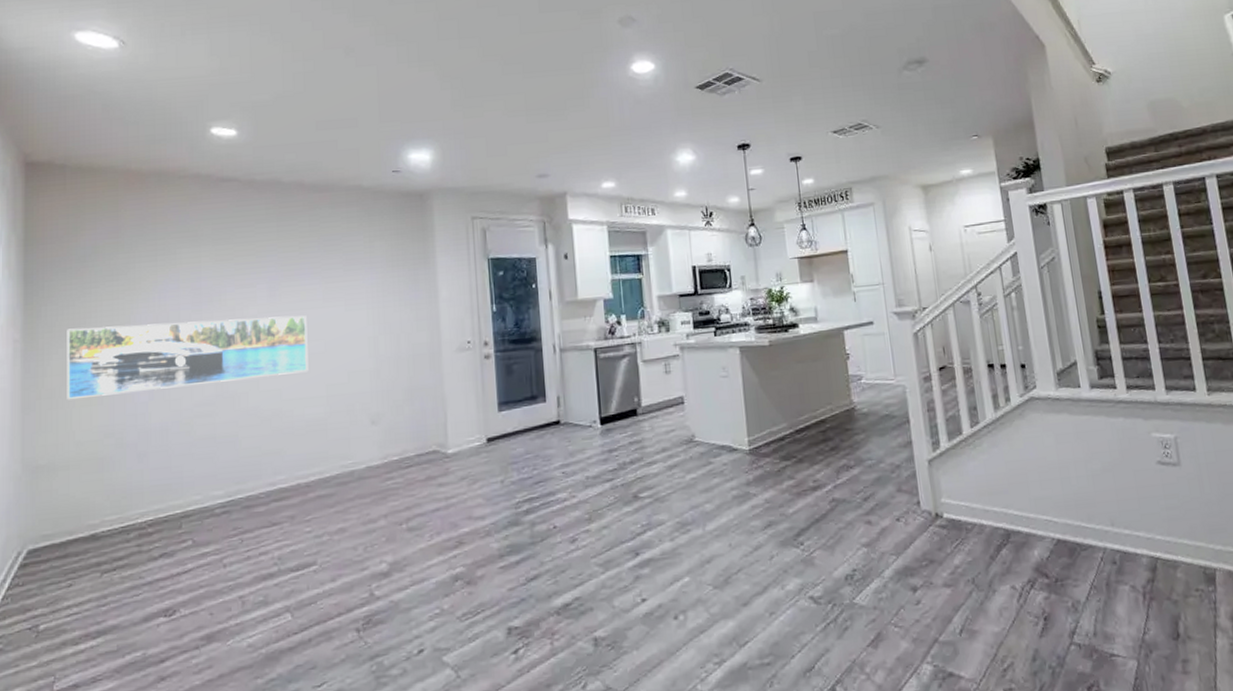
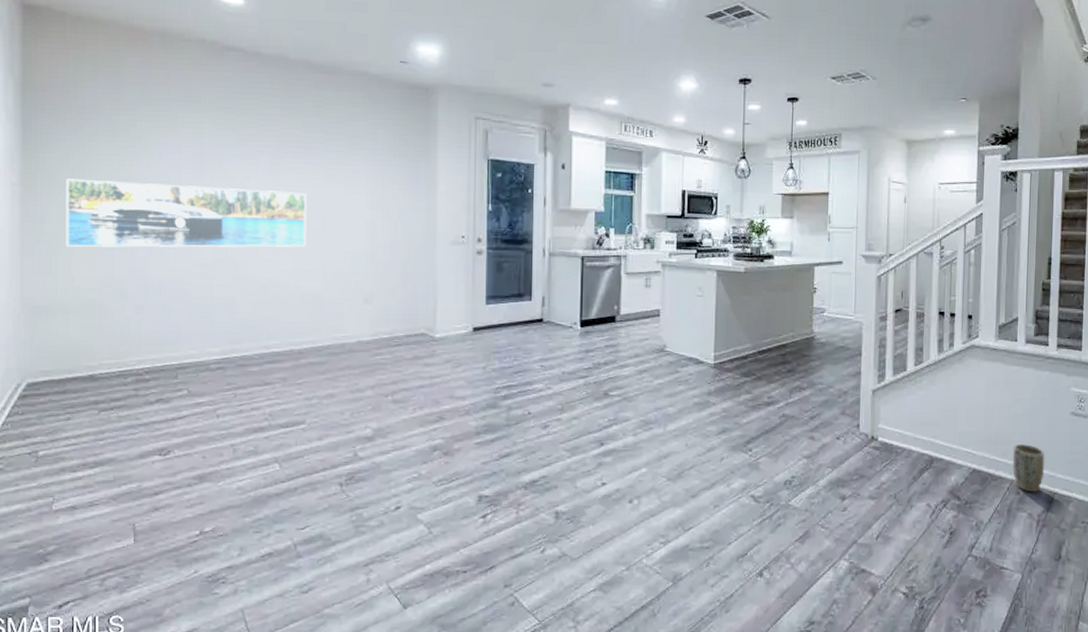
plant pot: none [1098,504,1141,561] -> present [1012,444,1045,492]

